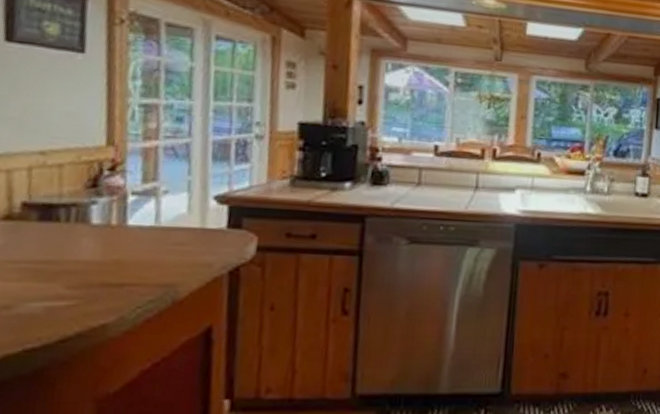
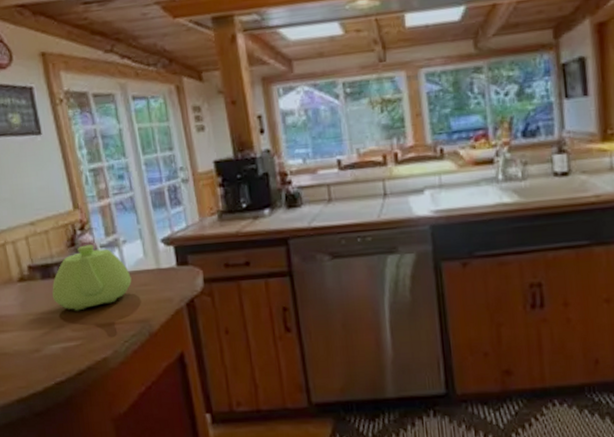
teapot: none [48,188,165,265] -> present [52,244,132,311]

